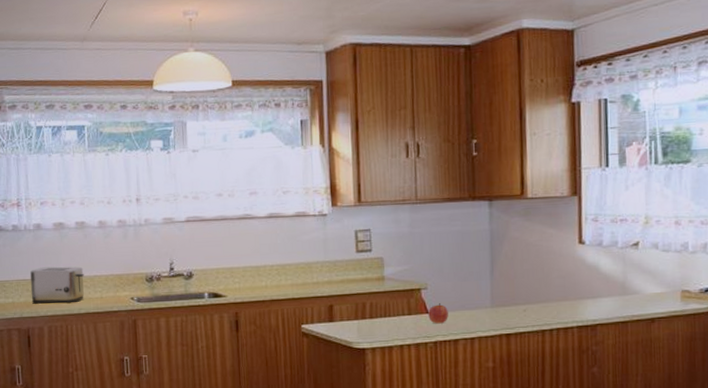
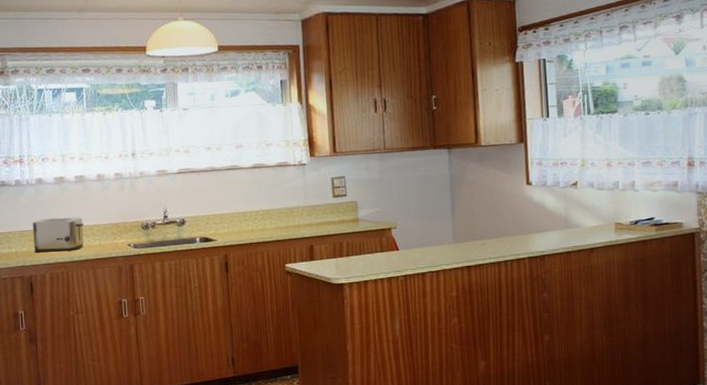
fruit: present [428,303,448,324] -> none [398,241,416,260]

